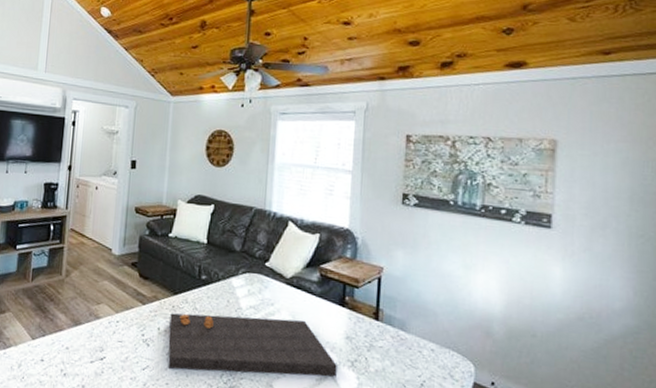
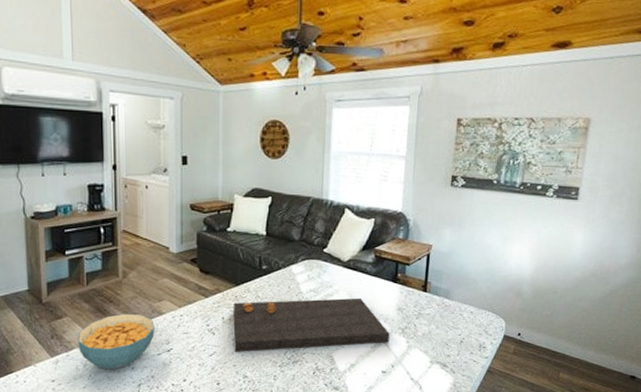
cereal bowl: none [15,313,91,373] -> present [77,313,155,369]

